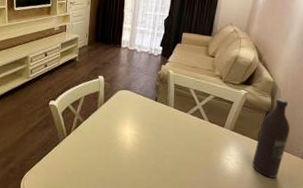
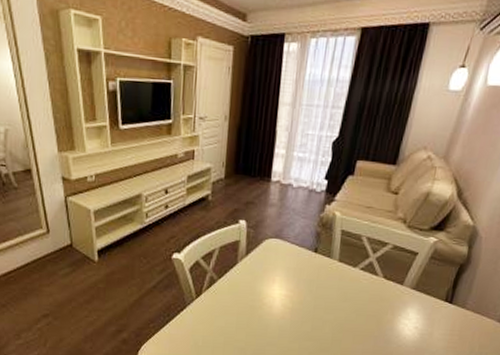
wine bottle: present [252,98,290,178] -> none [435,247,490,346]

